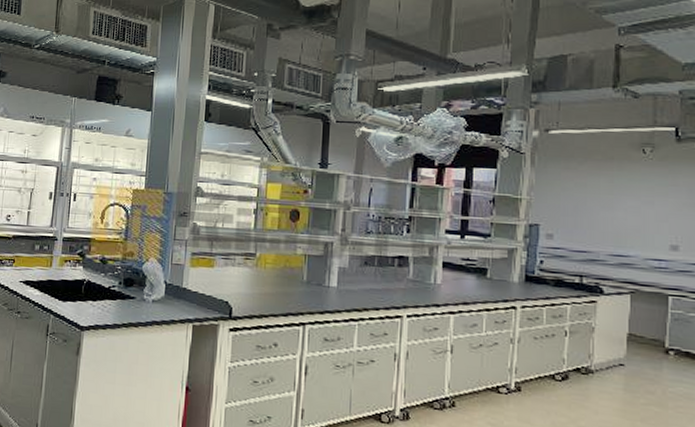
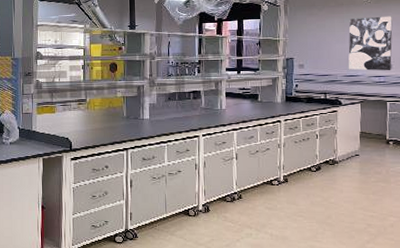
wall art: none [615,178,682,254] -> present [348,16,393,71]

